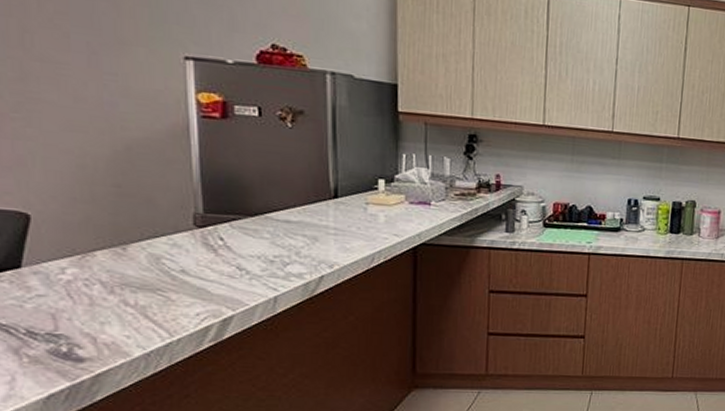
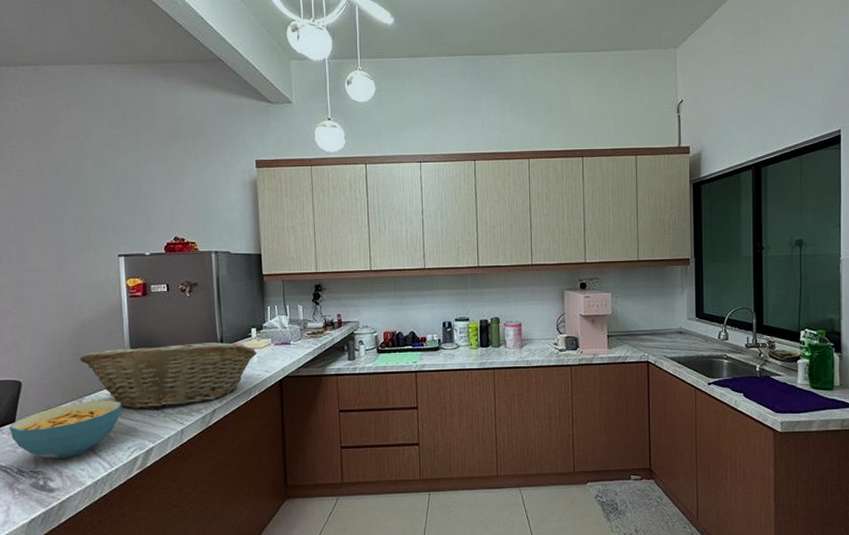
cereal bowl: none [12,250,187,321] -> present [10,400,122,458]
fruit basket: none [122,183,386,268] -> present [79,341,258,410]

